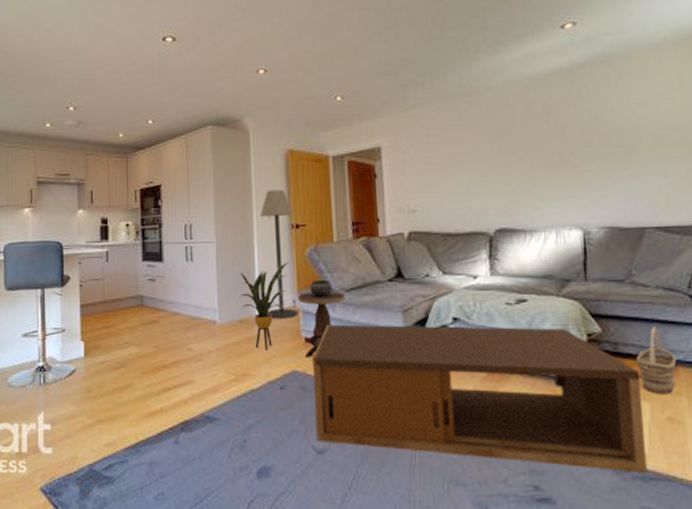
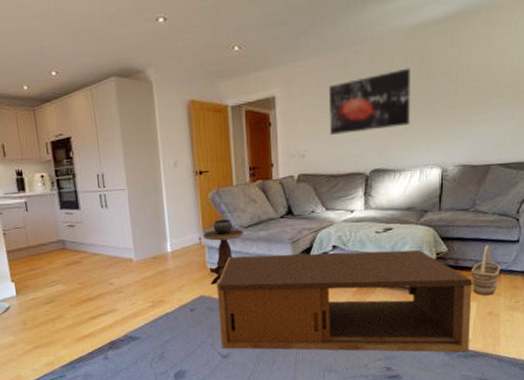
house plant: present [239,262,290,350] -> none [151,205,195,281]
floor lamp: present [260,189,298,319] -> none [167,138,204,254]
wall art: none [442,118,540,189] -> present [329,68,411,135]

